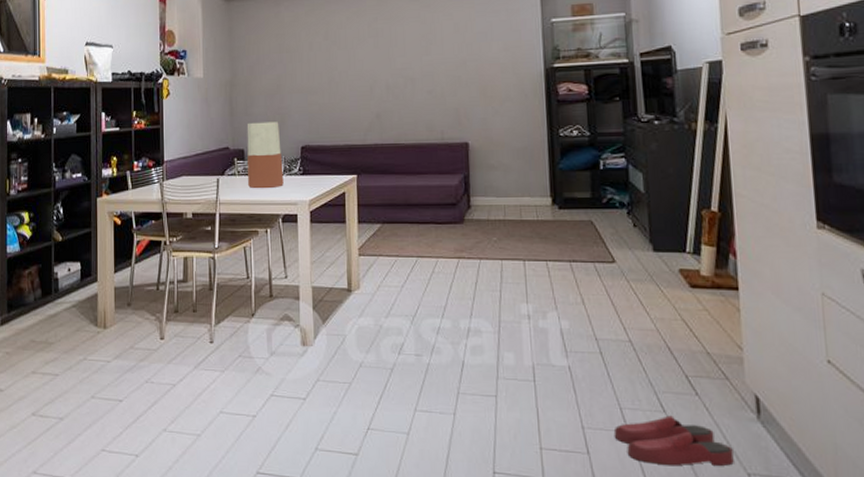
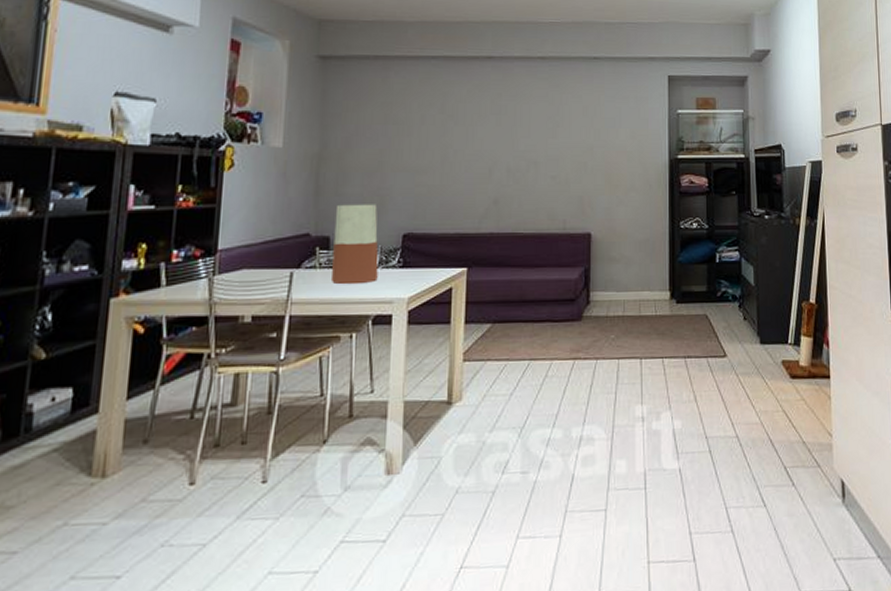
slippers: present [613,415,734,466] -> none [719,509,823,562]

